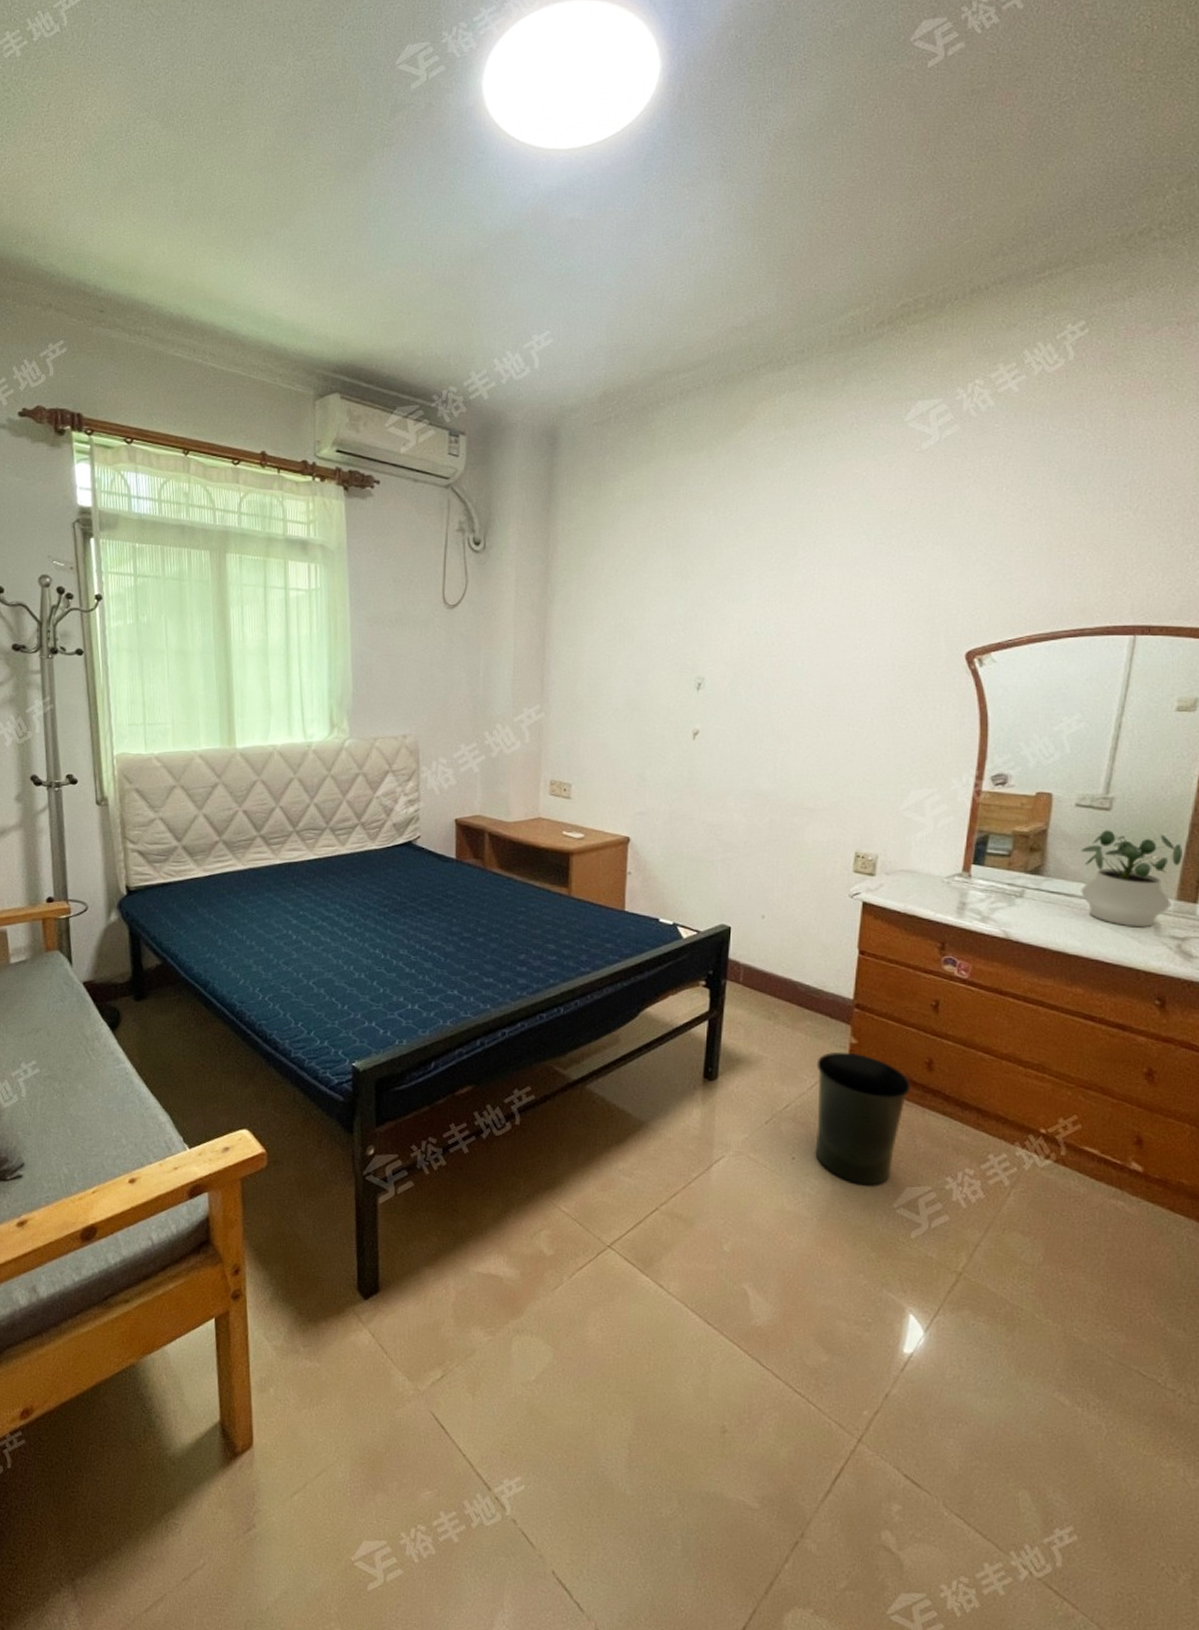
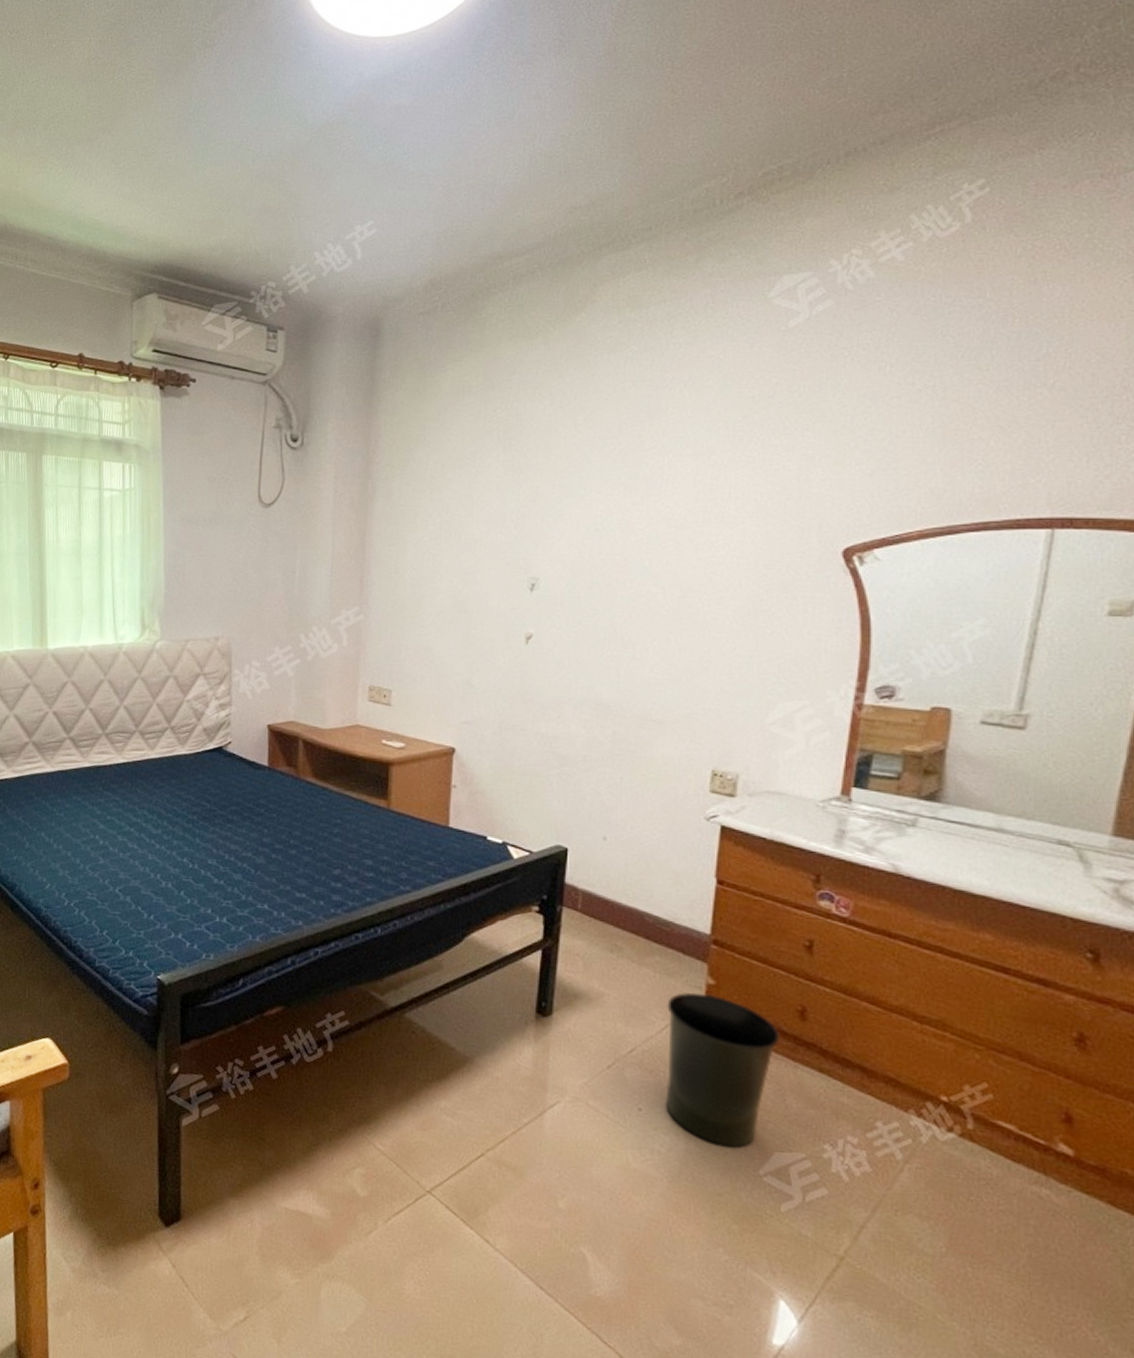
potted plant: present [1081,830,1182,928] -> none [988,752,1119,867]

